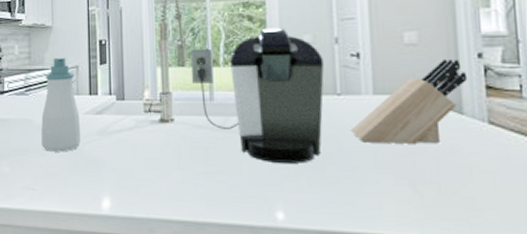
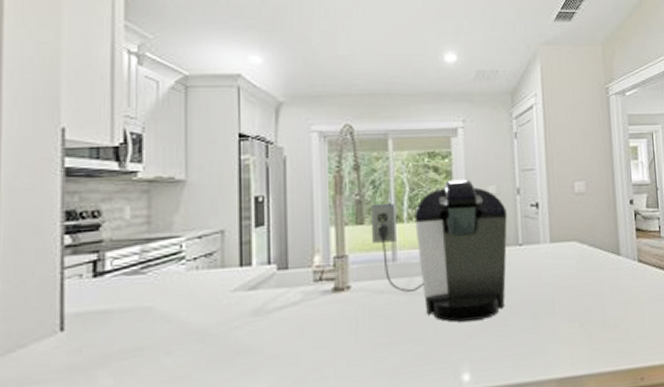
soap bottle: present [41,57,81,152] -> none [166,220,227,347]
knife block: present [350,59,468,144] -> none [531,206,623,290]

